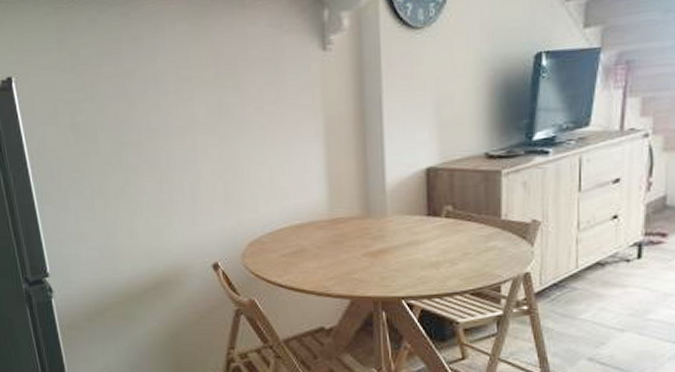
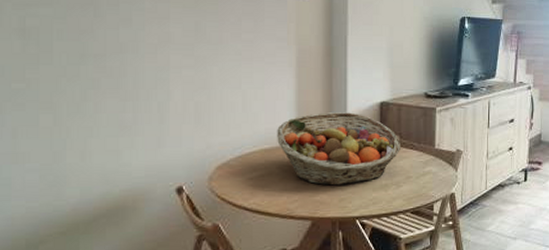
fruit basket: none [307,181,456,263] -> present [277,112,402,186]

